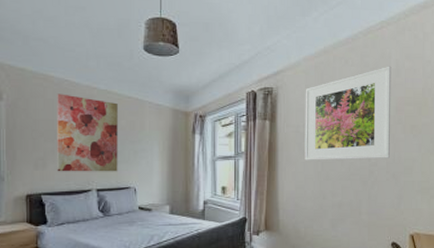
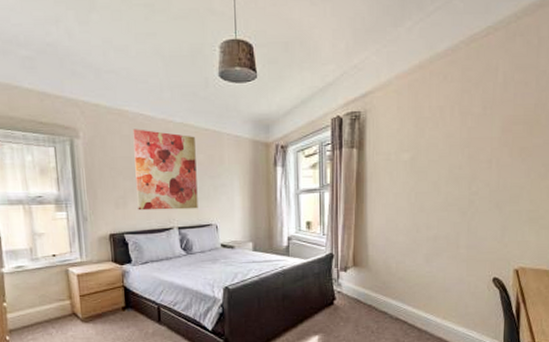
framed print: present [305,66,392,160] -> none [396,79,498,191]

